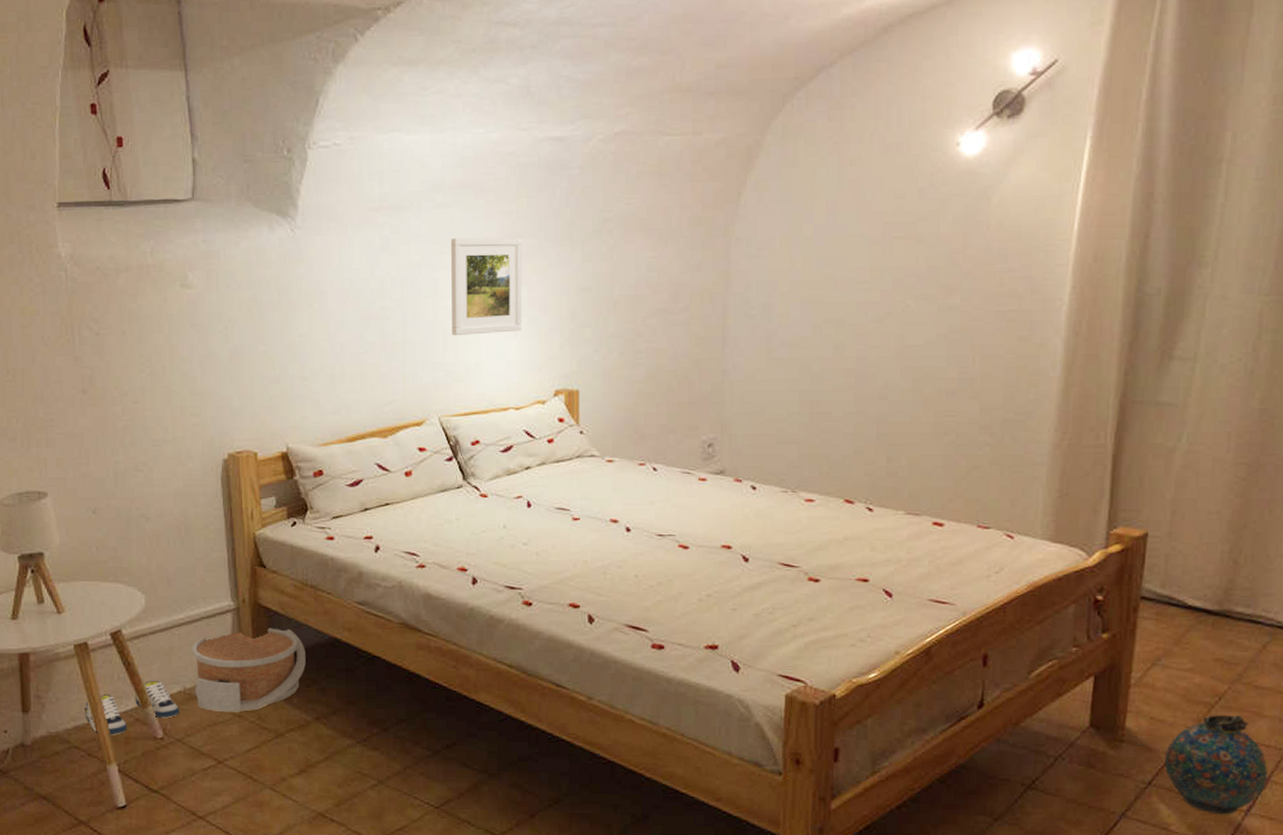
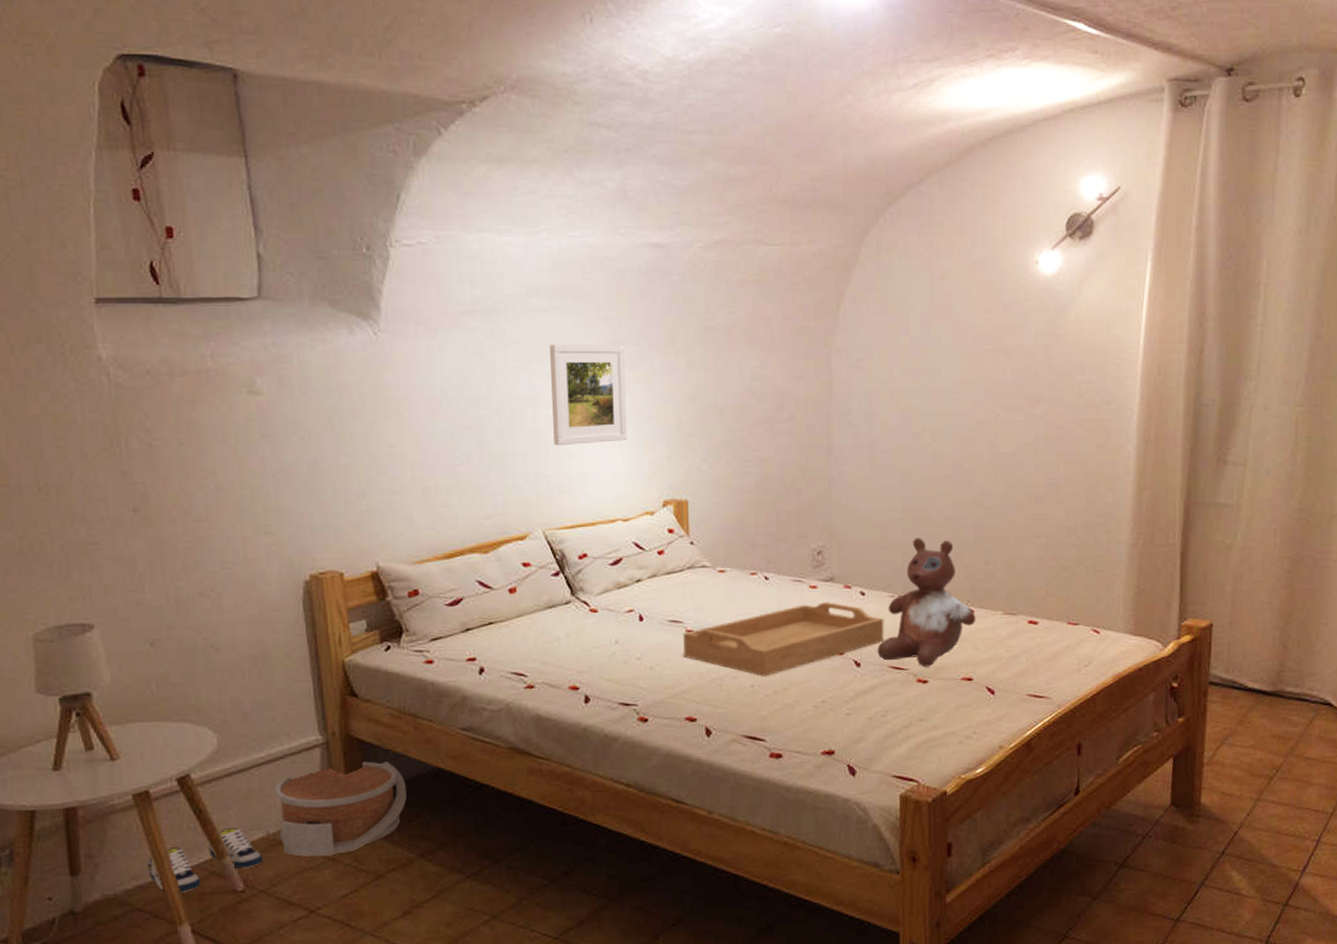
serving tray: none [570,495,775,567] -> present [683,602,884,677]
stuffed bear: none [767,432,875,566] -> present [877,537,976,667]
snuff bottle: present [1164,715,1268,815] -> none [1234,785,1318,877]

